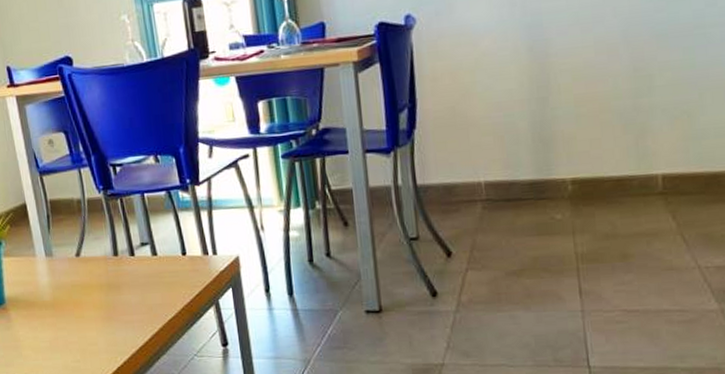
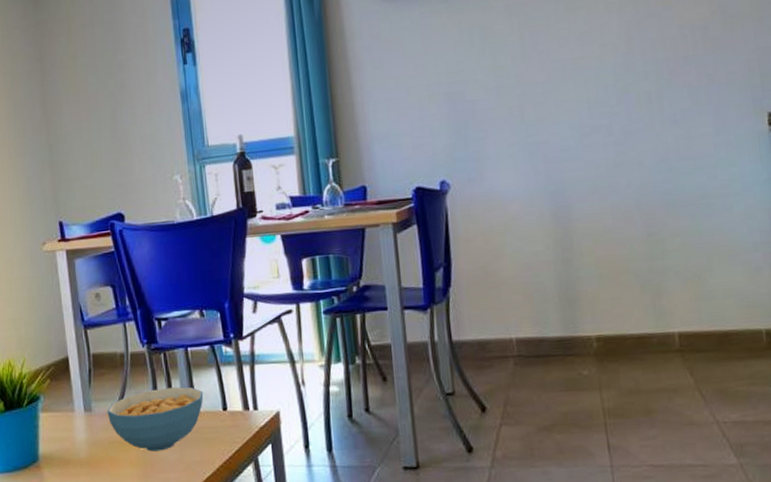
cereal bowl: none [67,232,162,295] -> present [107,387,204,452]

